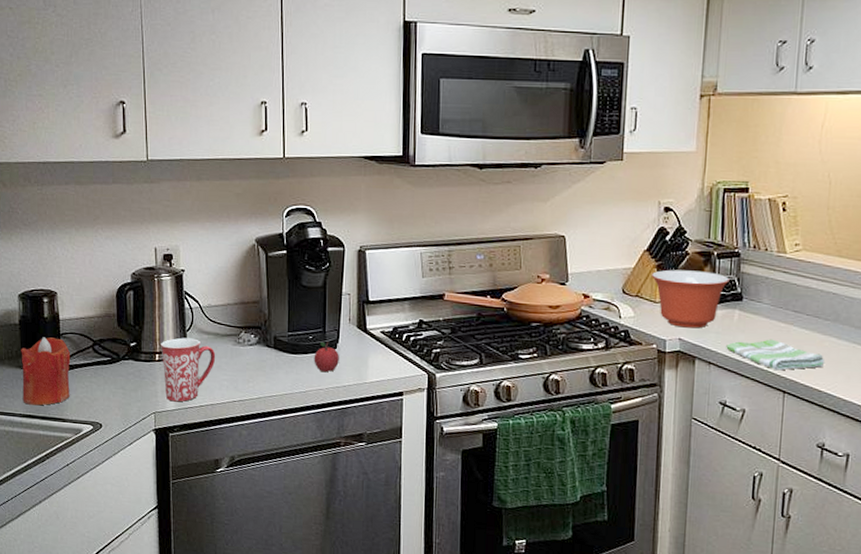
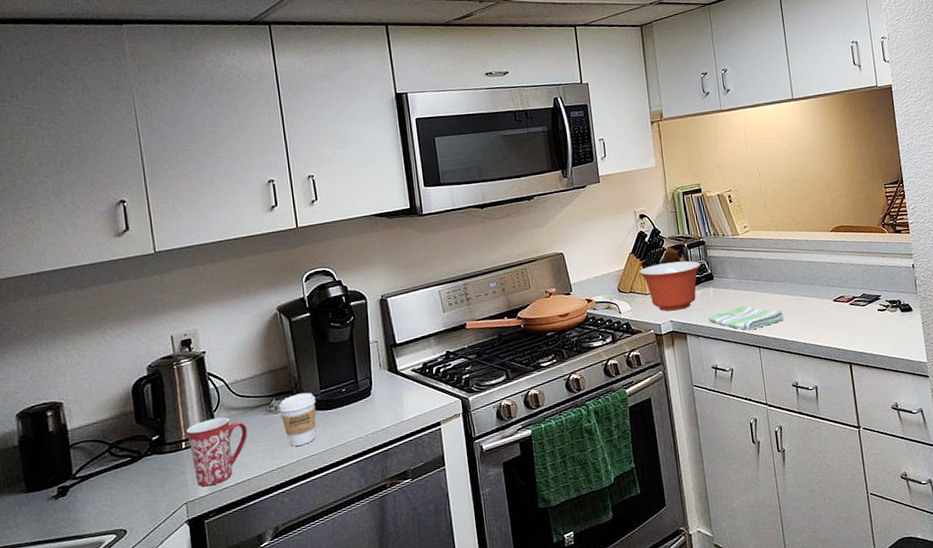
candle: present [21,337,71,406] -> none [23,450,86,531]
coffee cup: none [247,331,283,384] -> present [278,392,316,446]
apple: present [314,341,339,373] -> none [349,390,375,421]

